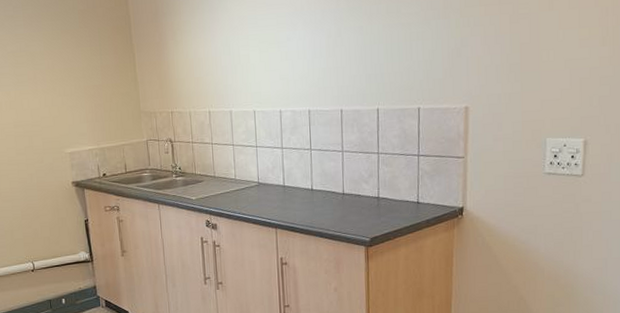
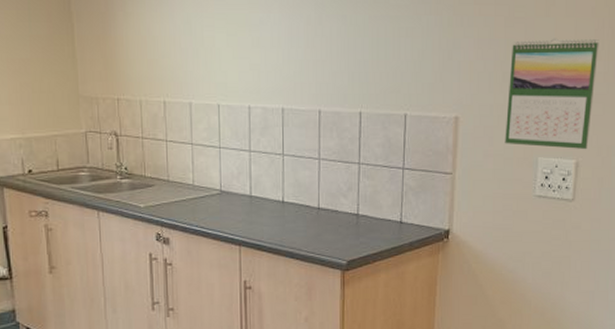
calendar: none [513,27,604,129] -> present [505,38,599,150]

